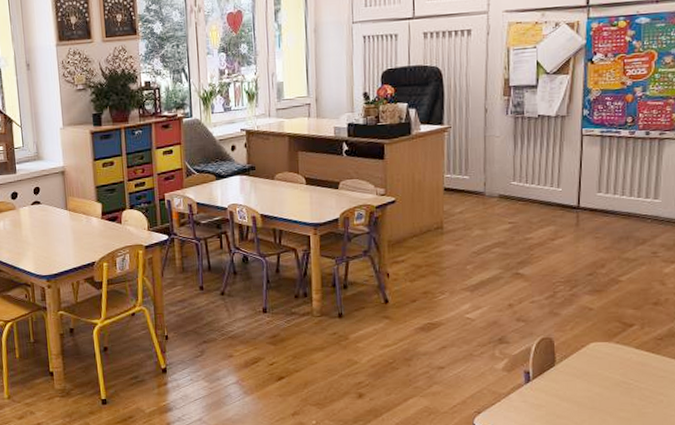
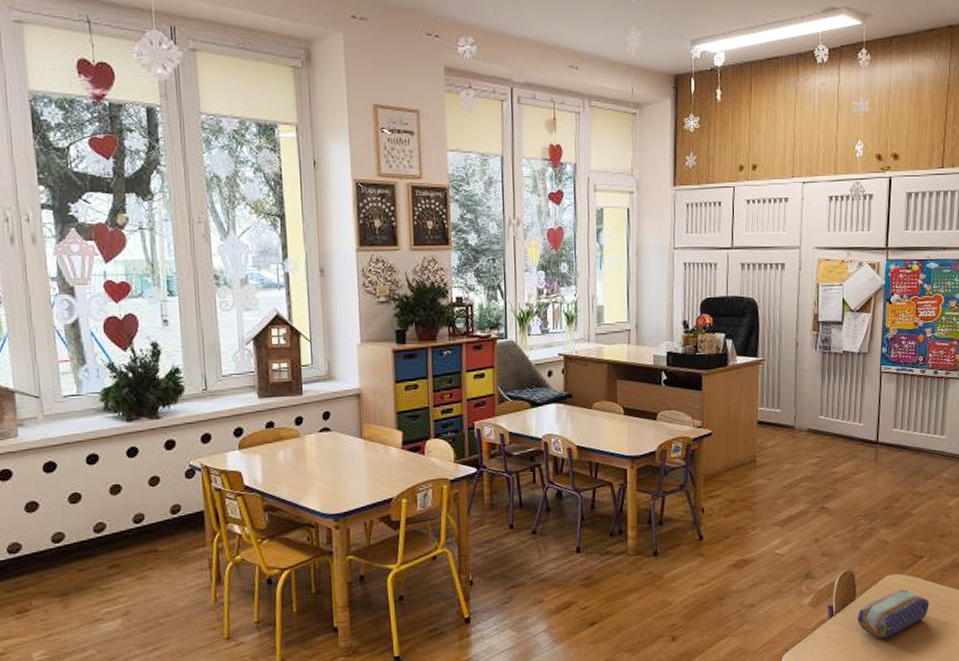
pencil case: none [557,357,641,406] -> present [857,589,929,639]

